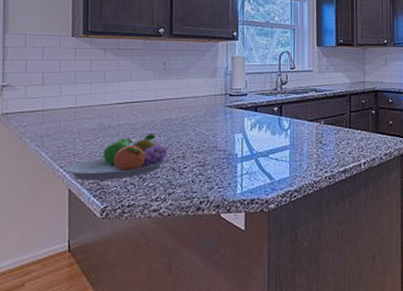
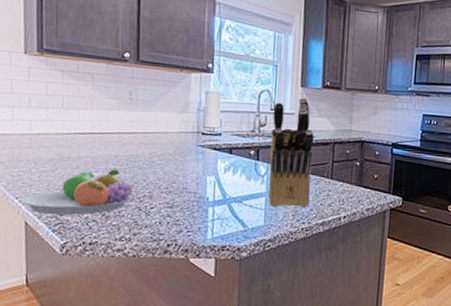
knife block: none [292,55,332,158] -> present [268,97,315,208]

